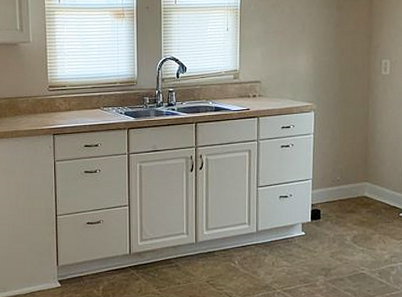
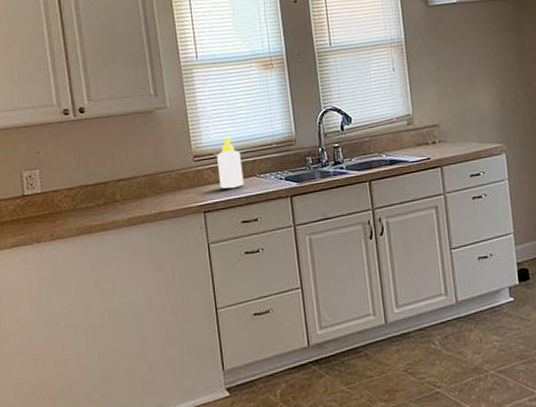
soap bottle: none [69,73,90,116] -> present [217,136,244,189]

